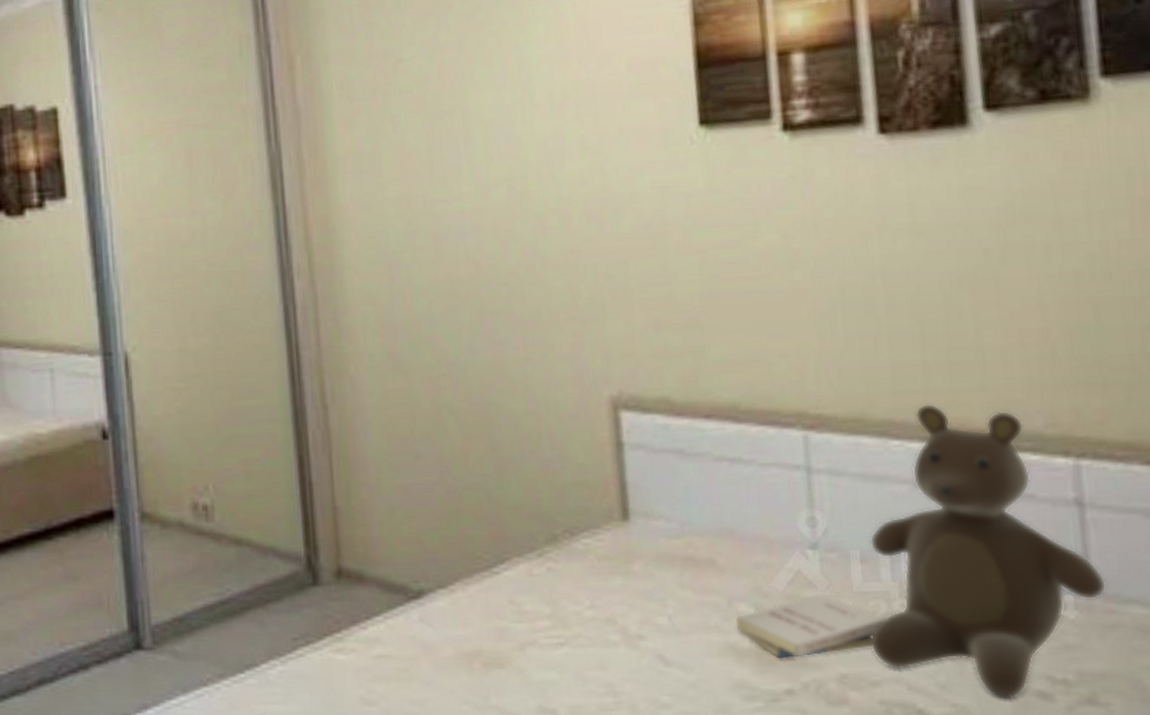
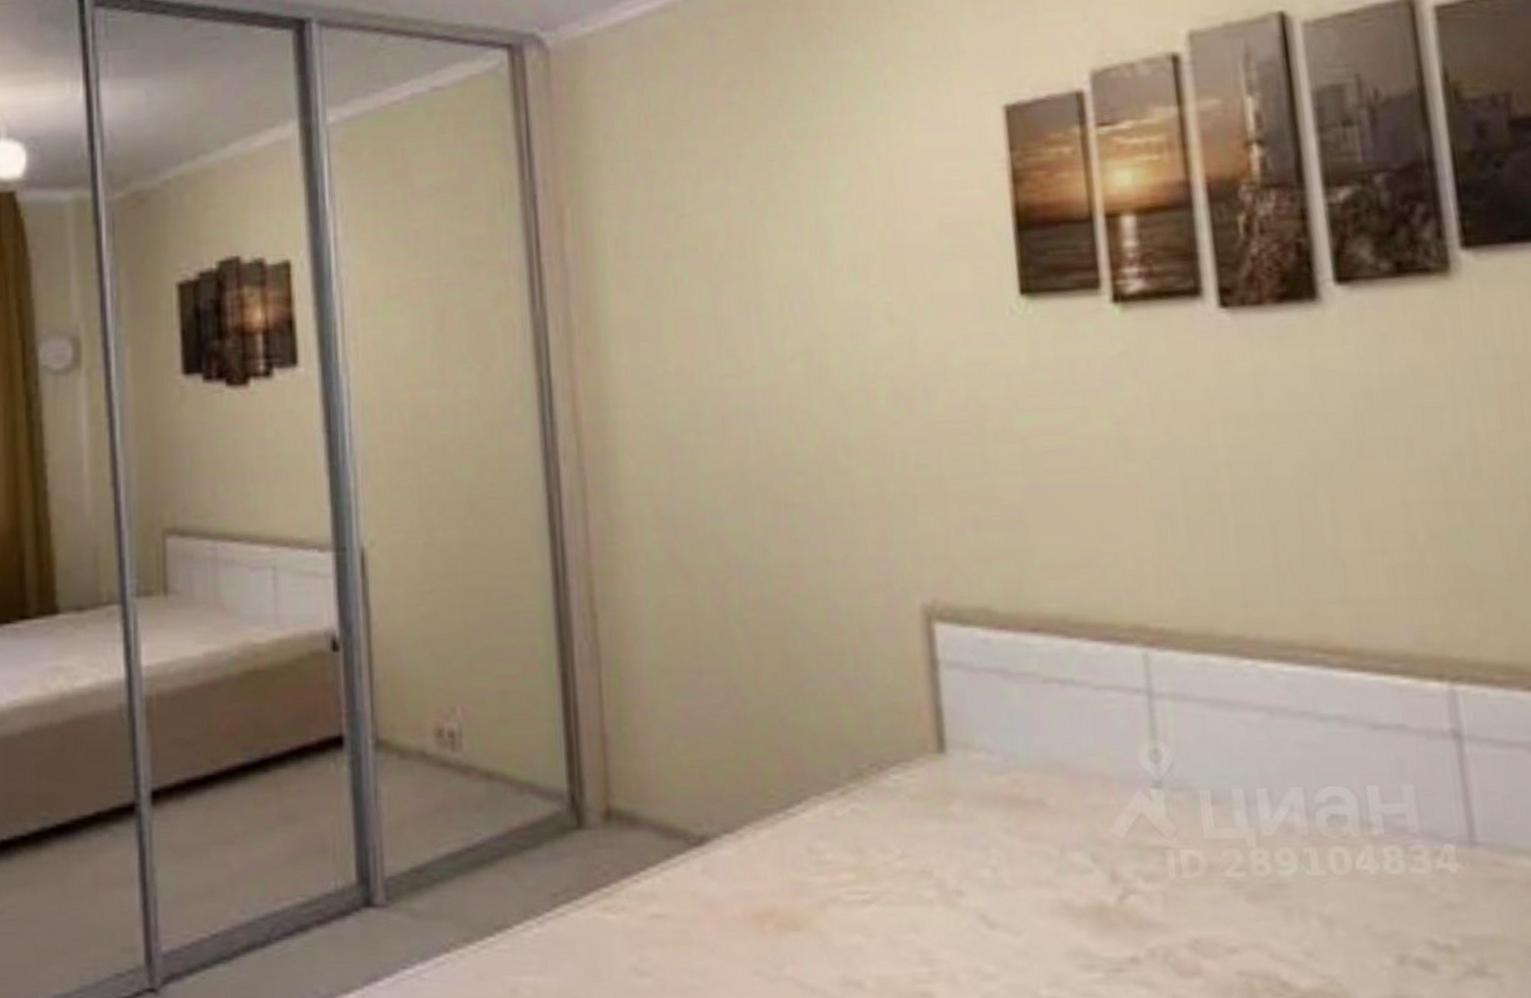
books: present [734,592,888,659] -> none [1068,839,1245,920]
teddy bear: present [869,403,1107,699] -> none [1221,617,1492,968]

